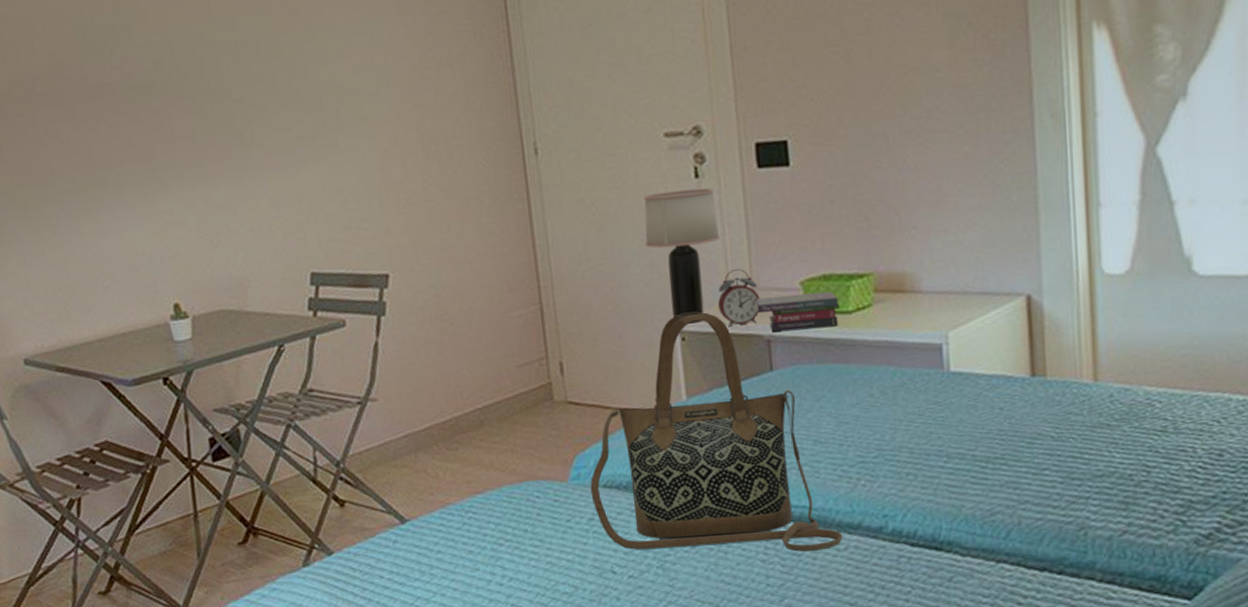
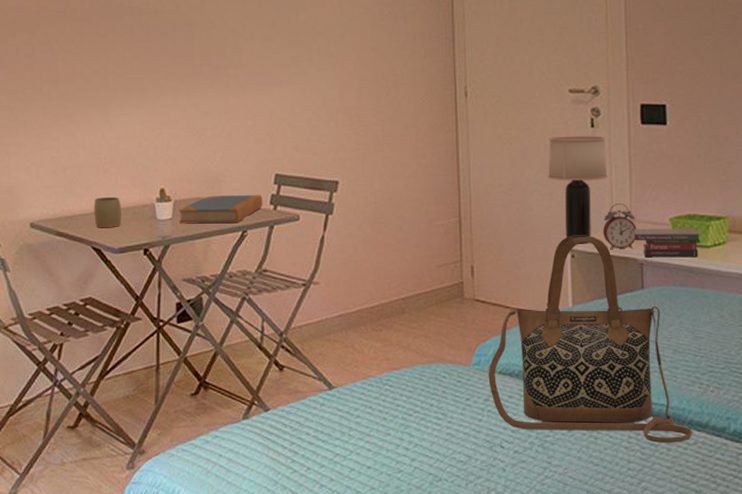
mug: none [96,319,132,358] -> present [94,197,122,228]
book: none [199,300,300,344] -> present [179,195,263,224]

